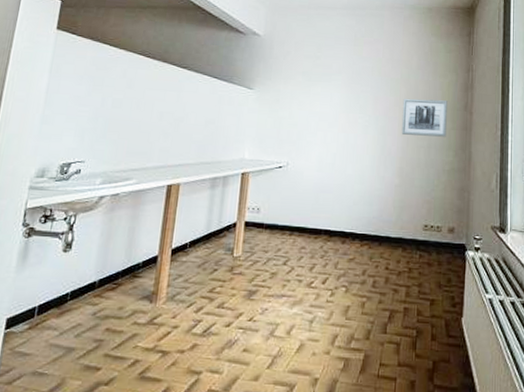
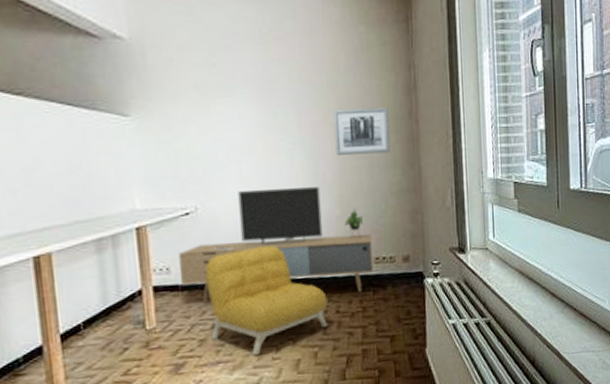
media console: none [265,154,424,254] -> present [178,187,374,303]
armchair: none [281,201,379,296] -> present [205,246,328,356]

